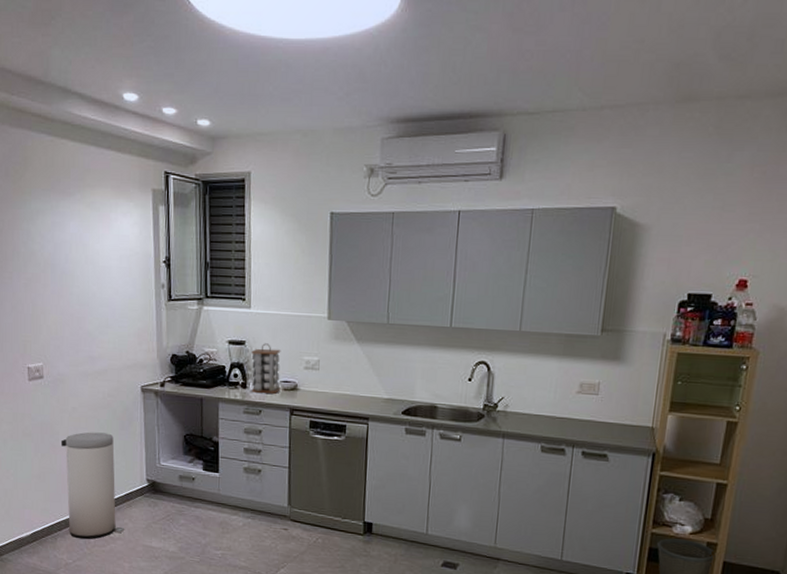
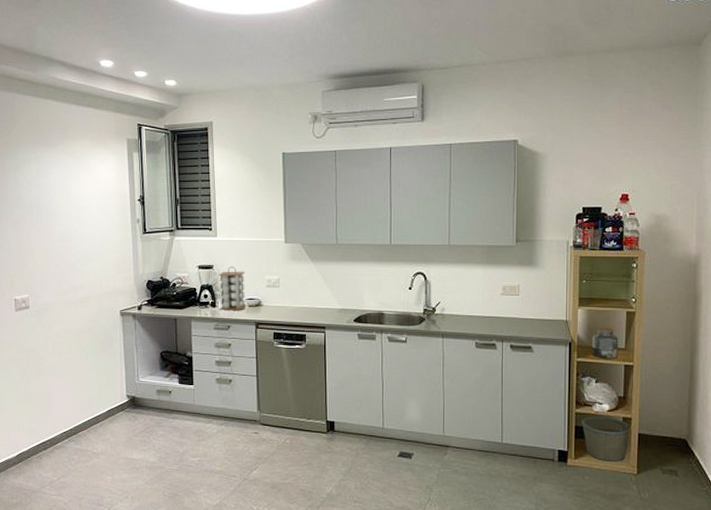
pedal bin: present [60,432,125,540] -> none [45,355,107,457]
jar: none [679,438,714,475] -> present [592,327,619,358]

